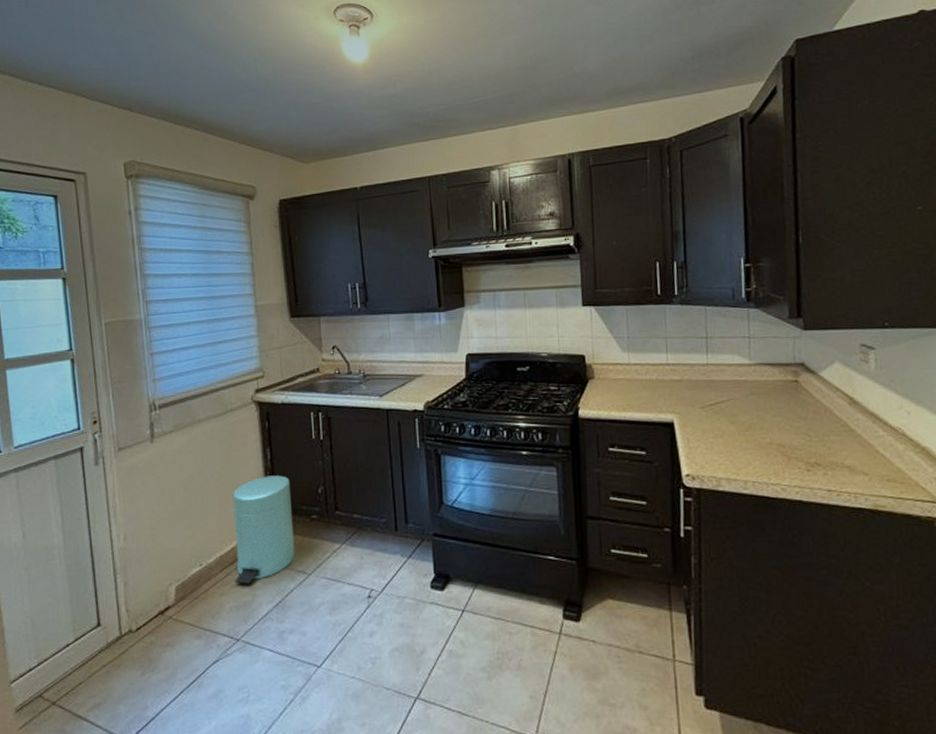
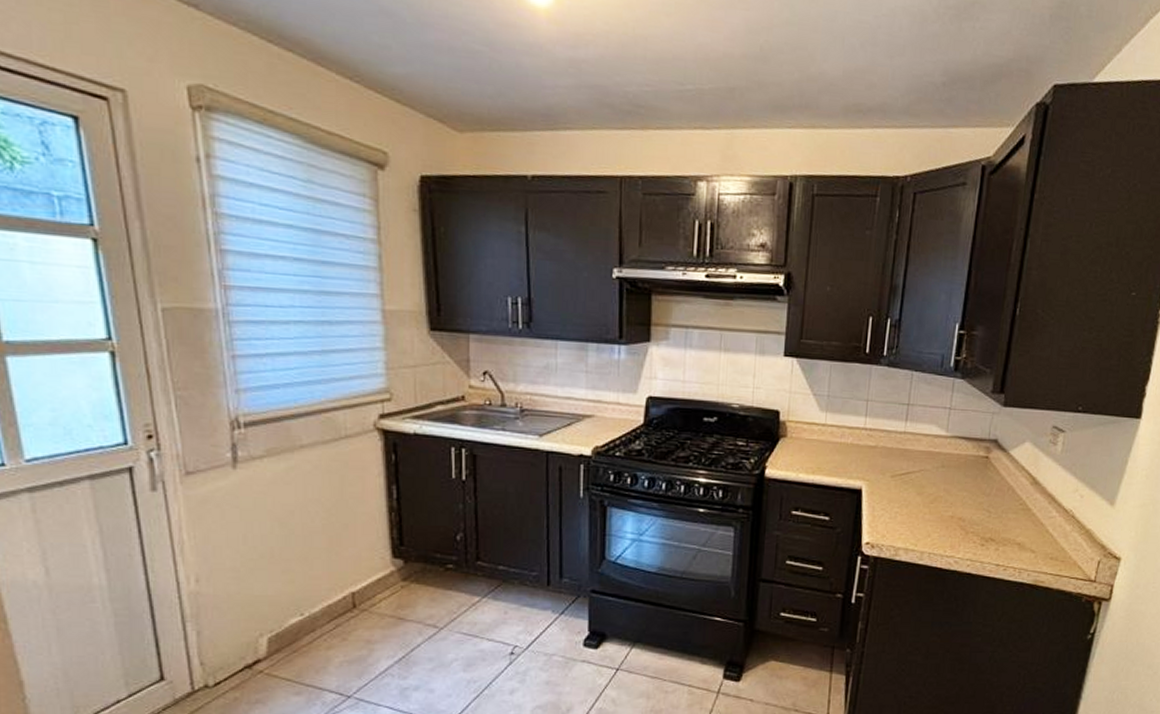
trash can: present [232,475,295,584] -> none [345,517,425,637]

